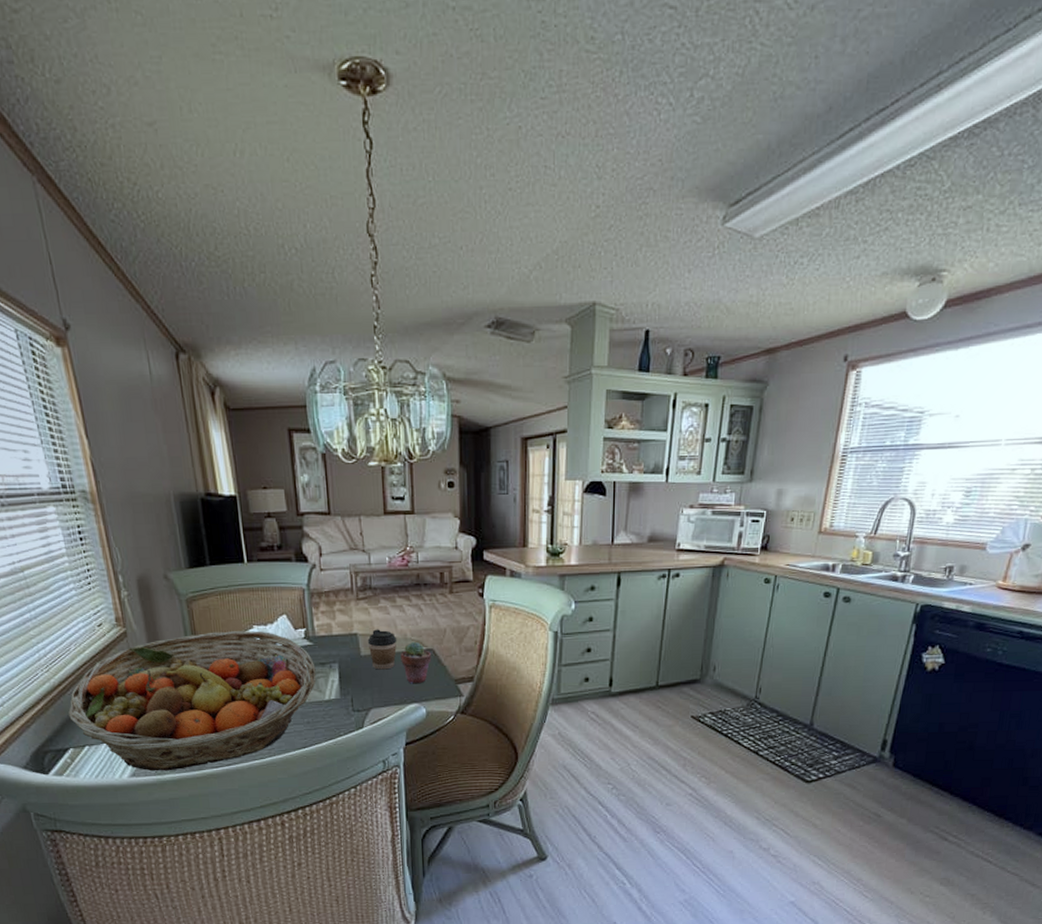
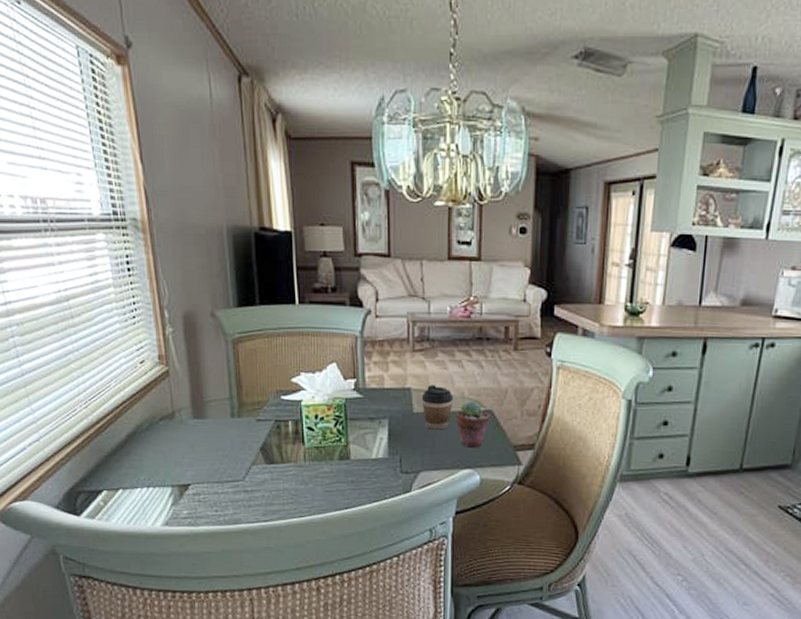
fruit basket: present [68,631,316,771] -> none [104,376,364,523]

